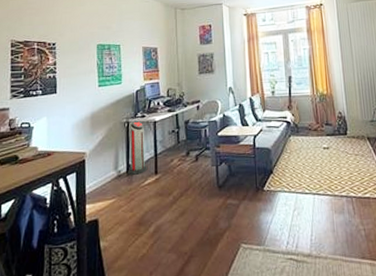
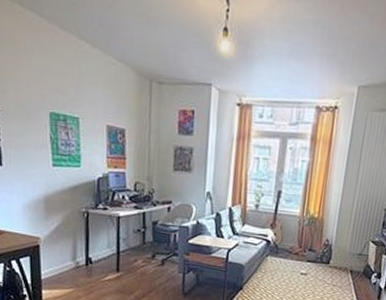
air purifier: present [128,121,148,175] -> none [87,212,109,269]

